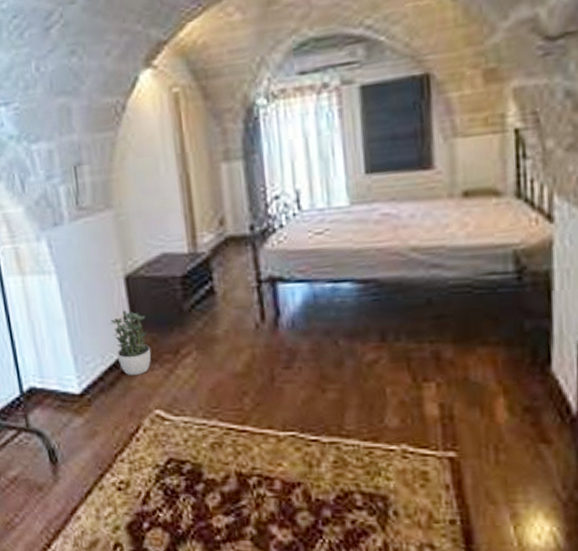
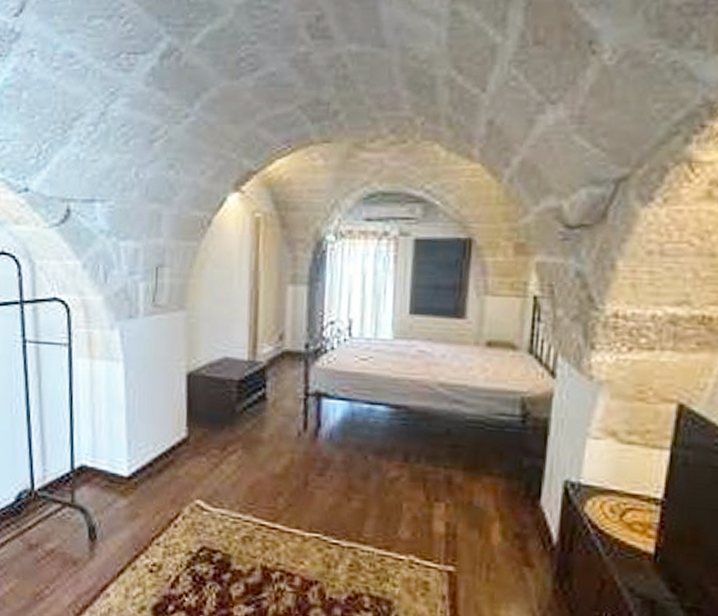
potted plant: present [109,309,152,375] -> none [166,403,201,466]

